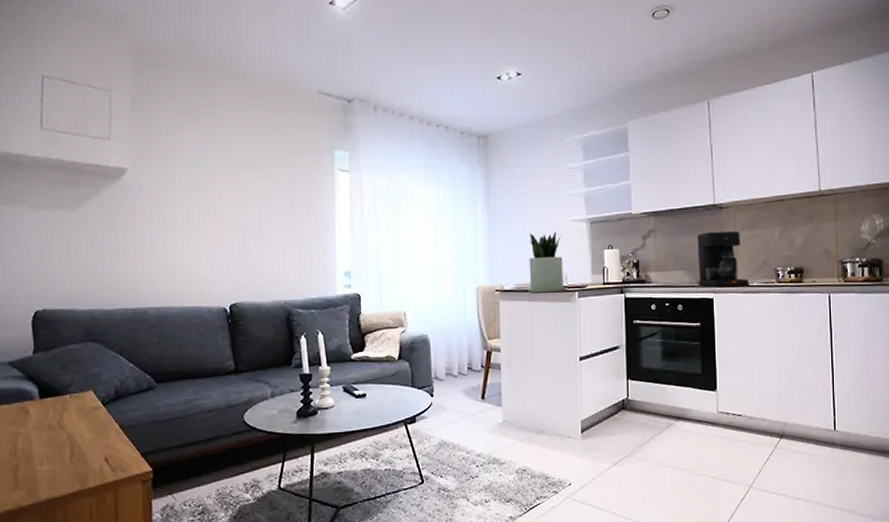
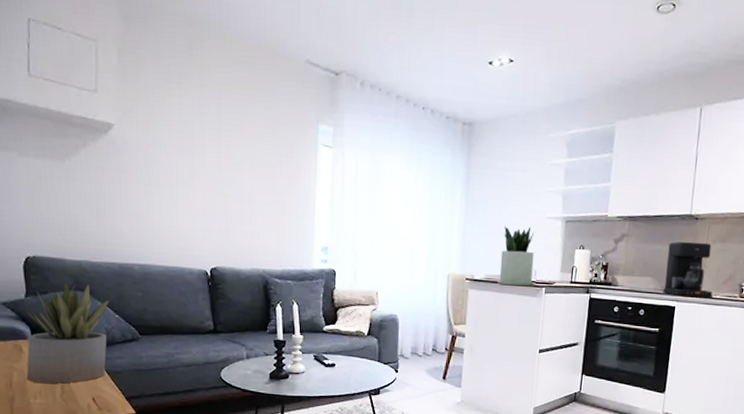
succulent plant: none [32,334,124,447] -> present [26,283,110,384]

